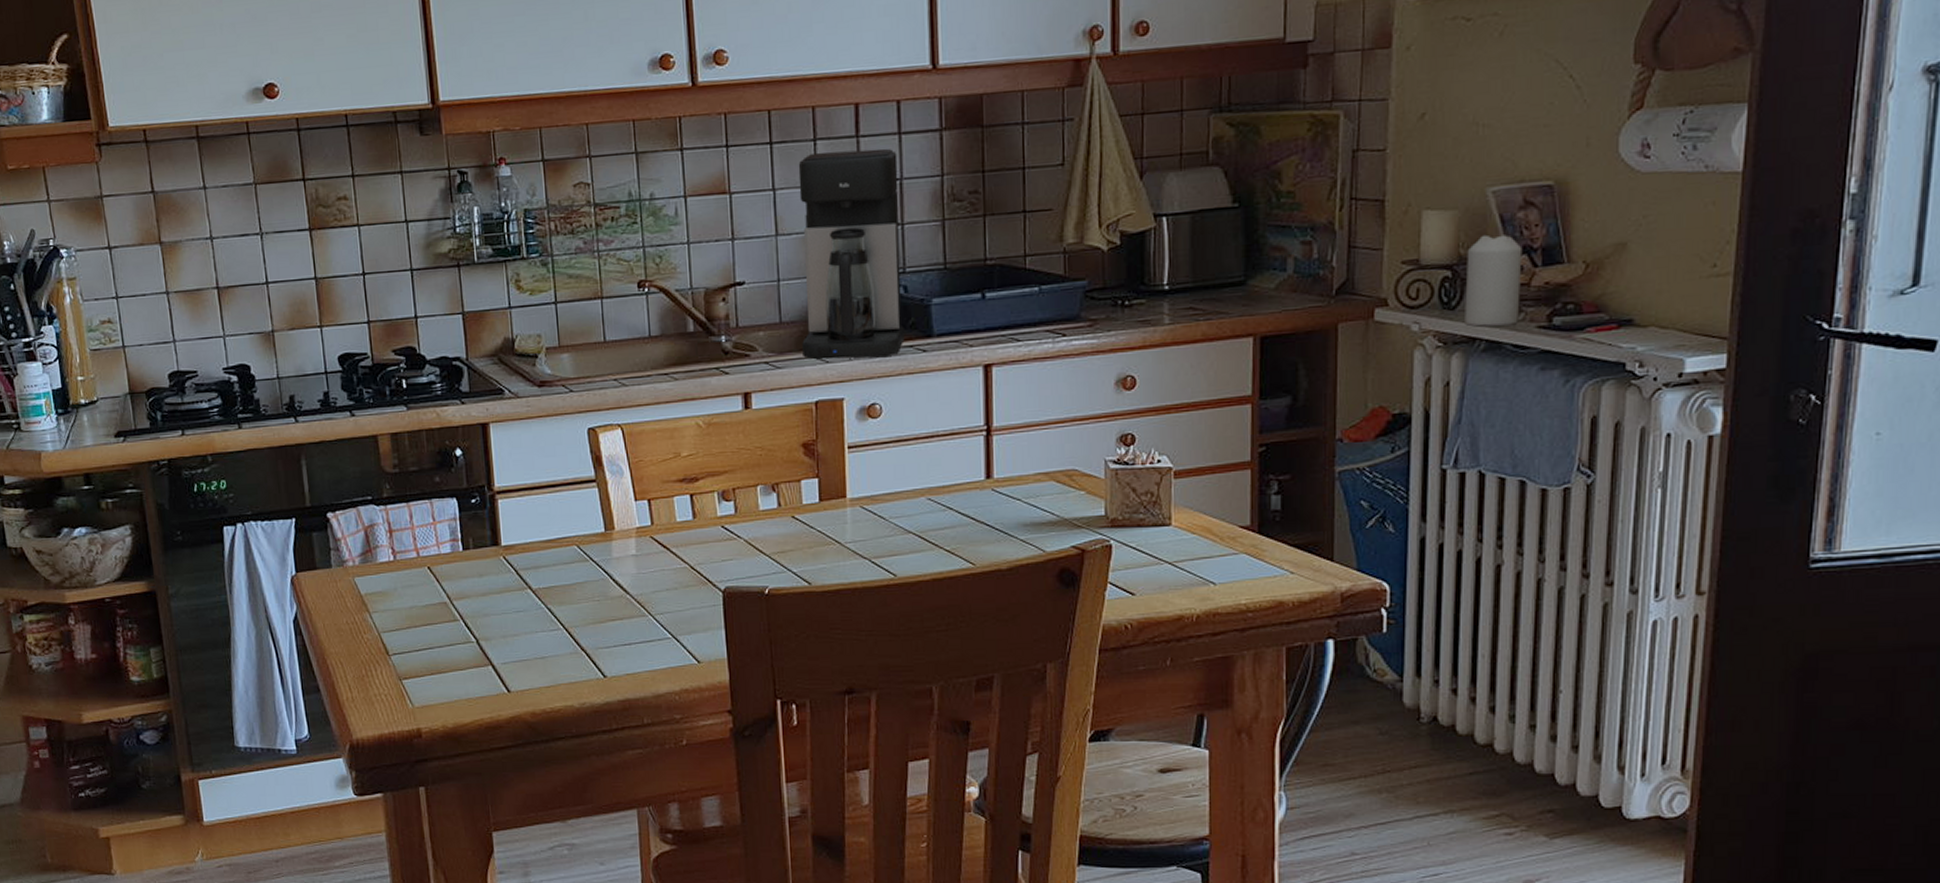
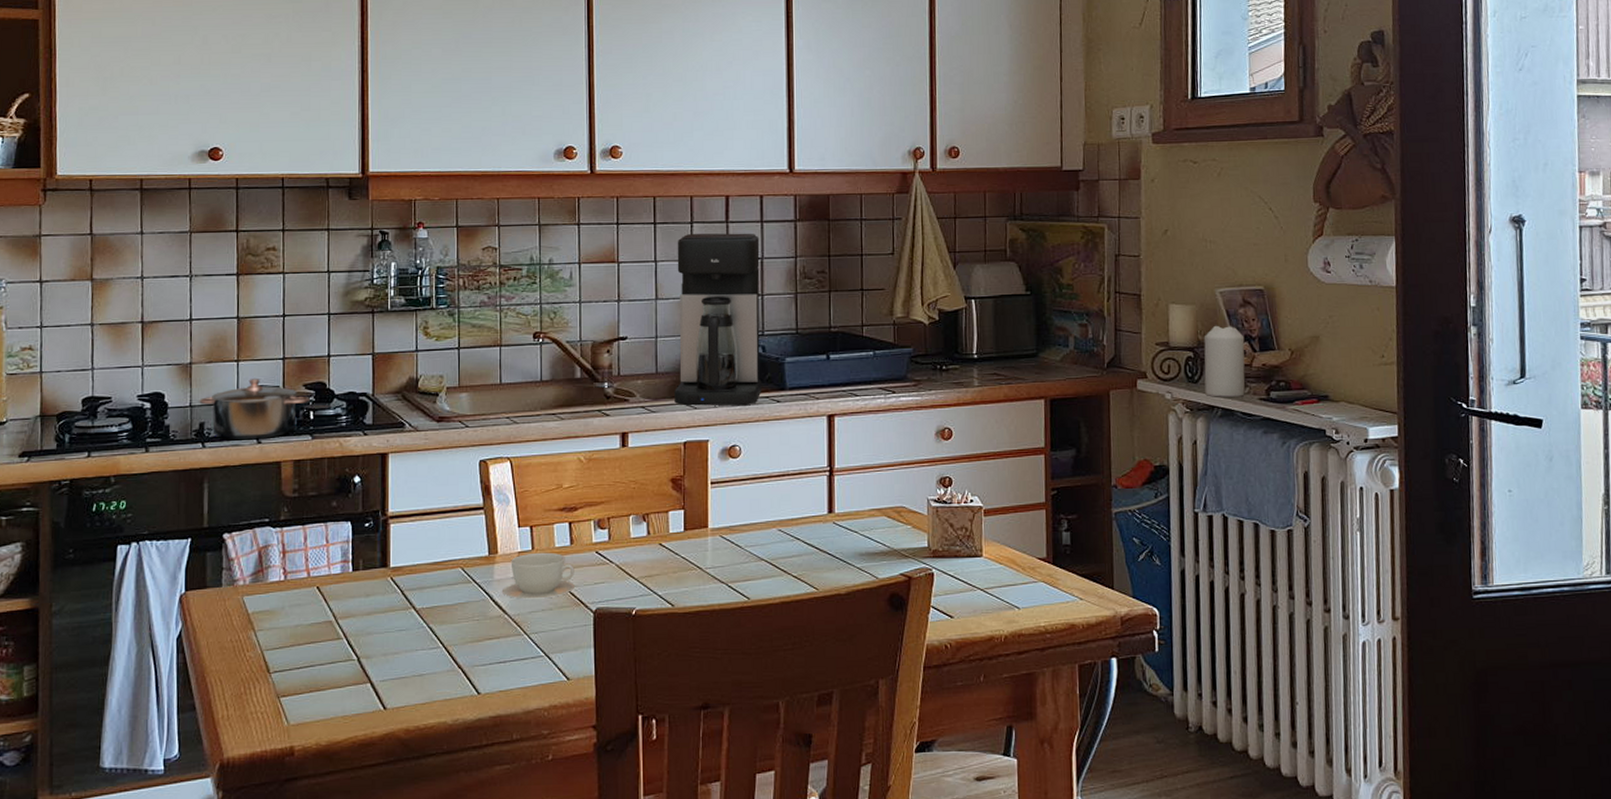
cooking pot: none [286,345,401,414] -> present [199,379,310,440]
teacup: none [621,527,700,578] -> present [501,552,574,599]

